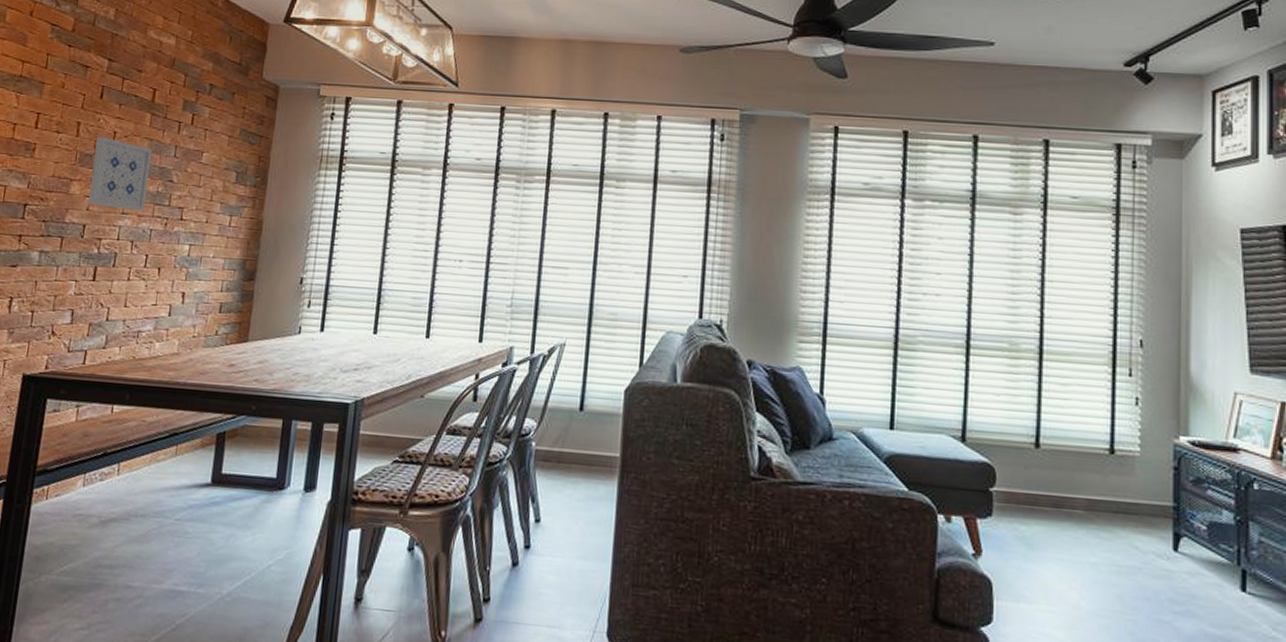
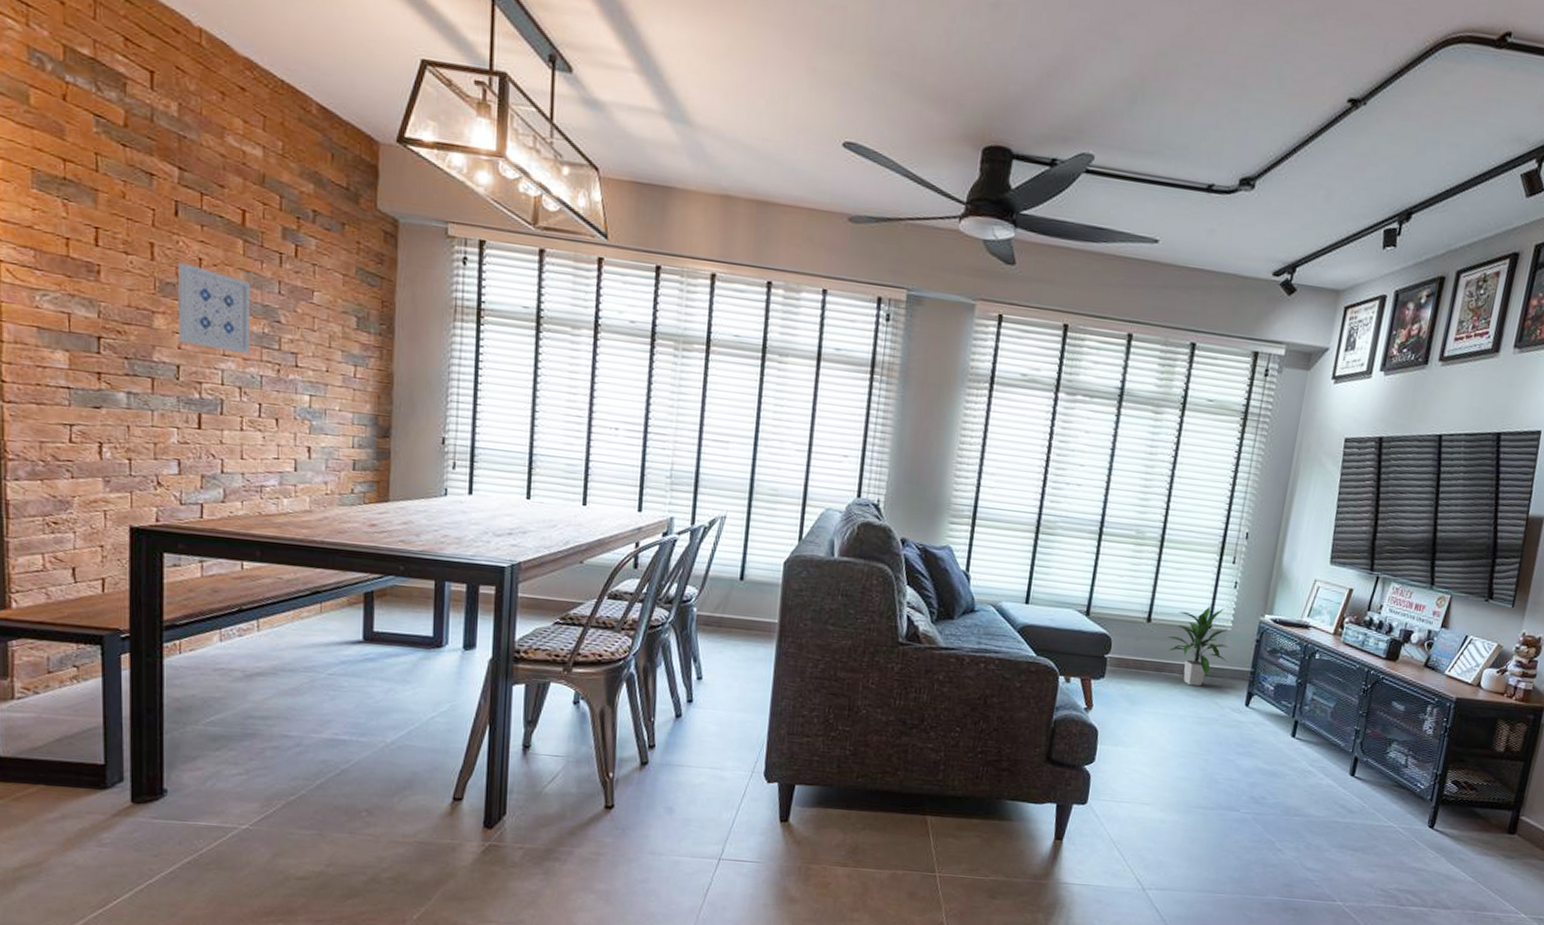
indoor plant: none [1062,427,1141,526] -> present [1166,606,1230,687]

